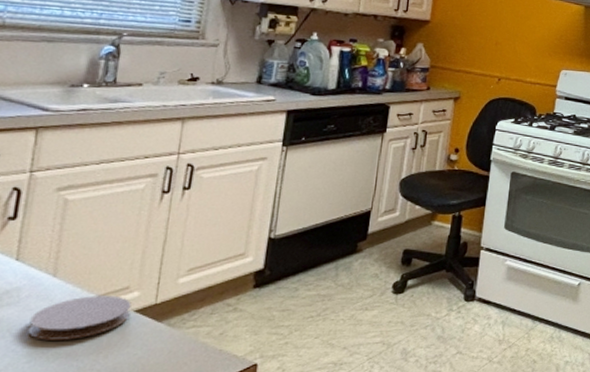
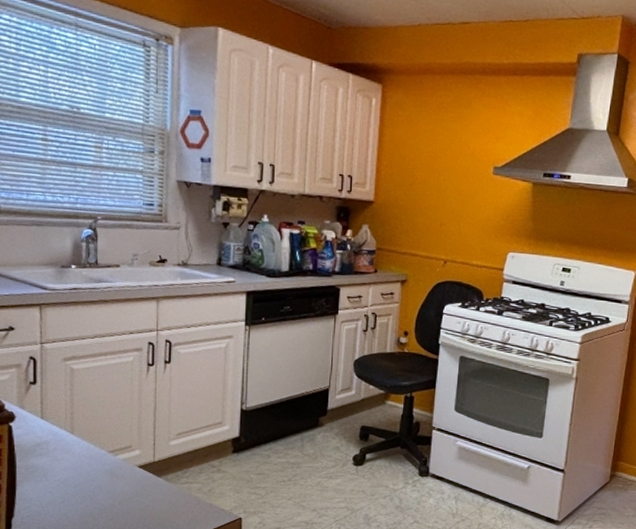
coaster: present [28,295,132,340] -> none [59,451,135,487]

